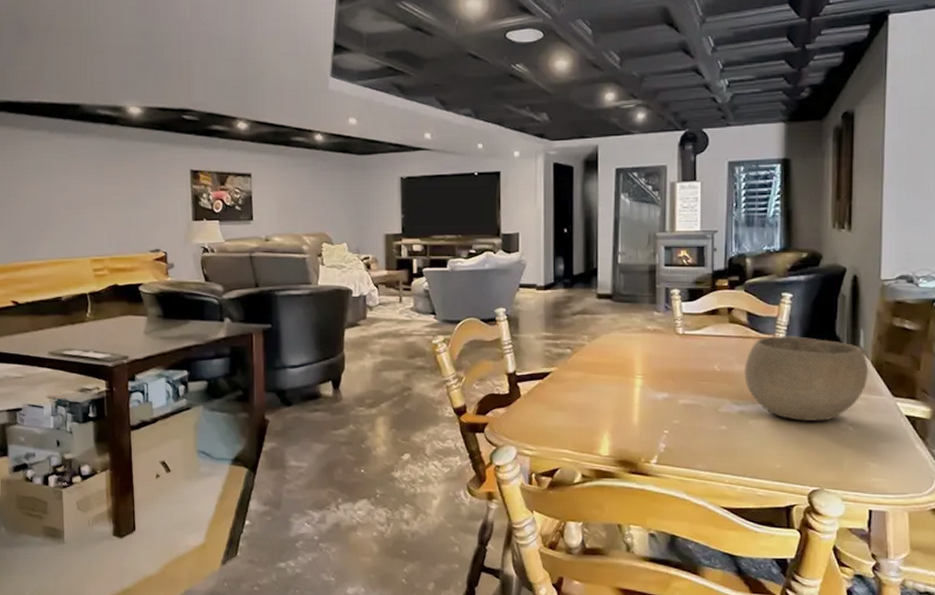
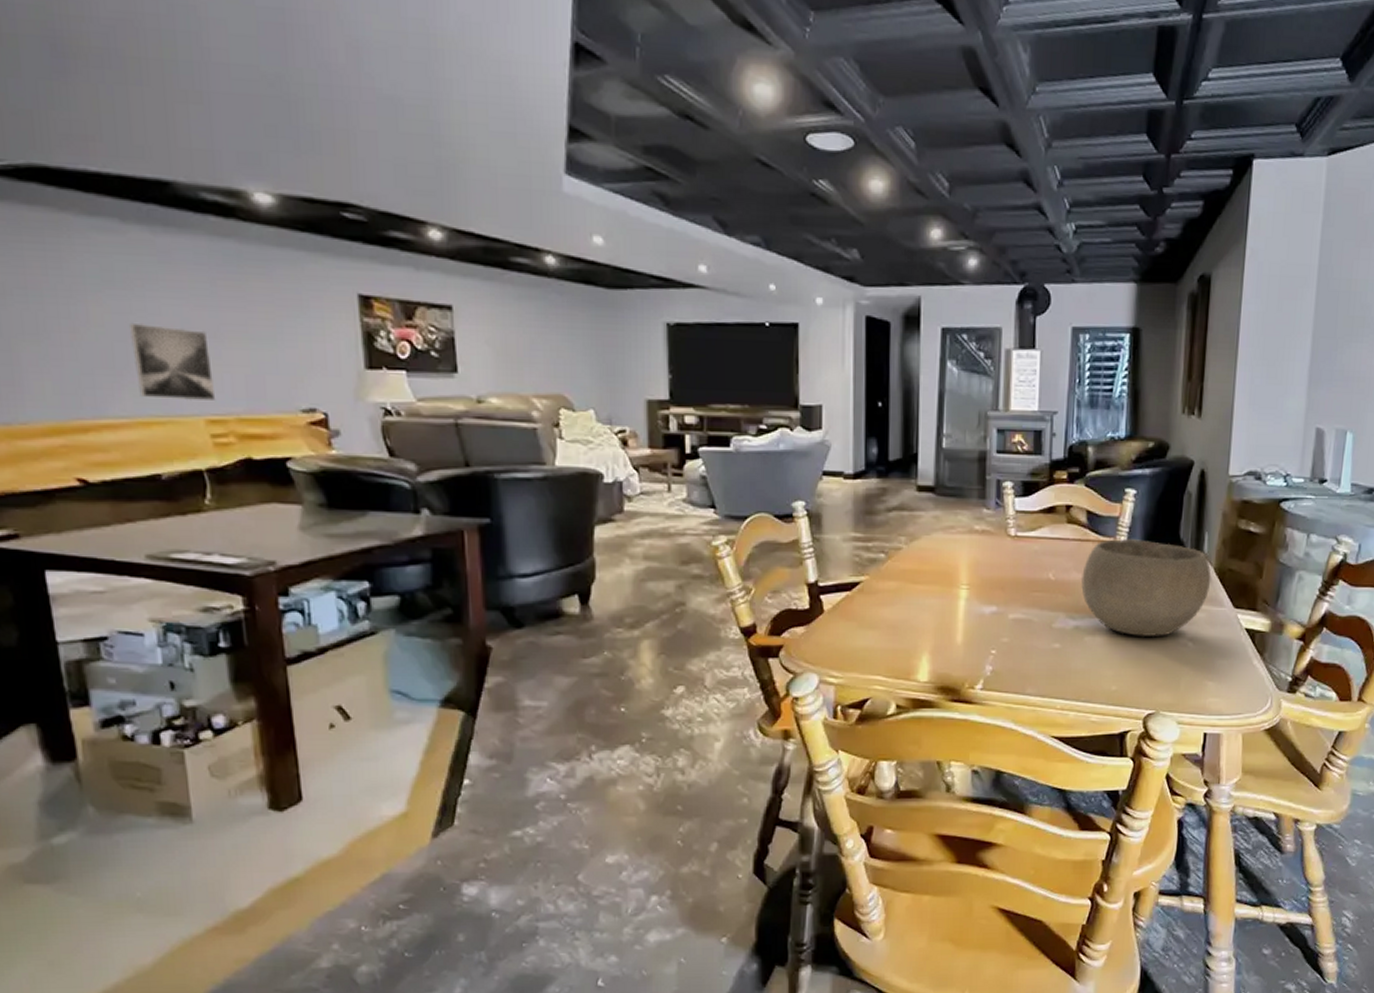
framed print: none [50,198,98,247] -> present [130,324,216,401]

